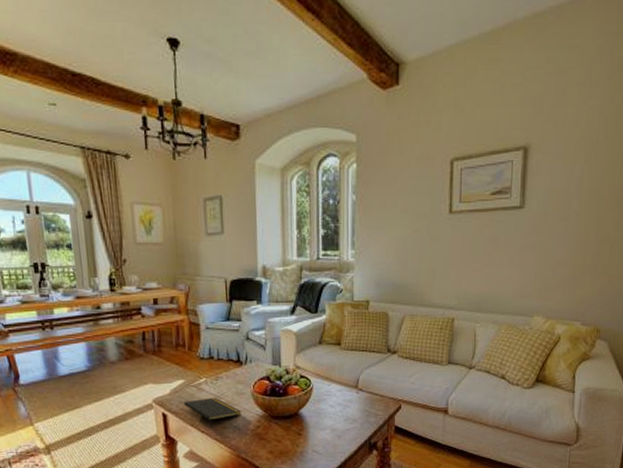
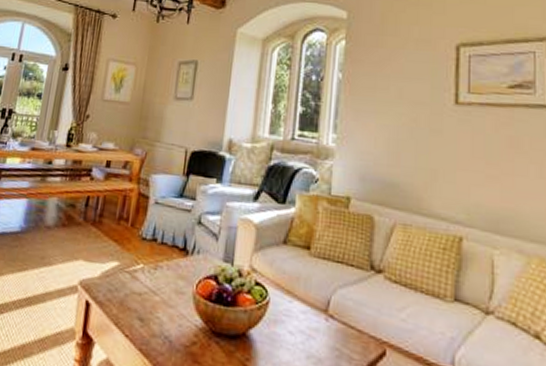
notepad: present [184,397,241,427] -> none [112,289,177,332]

